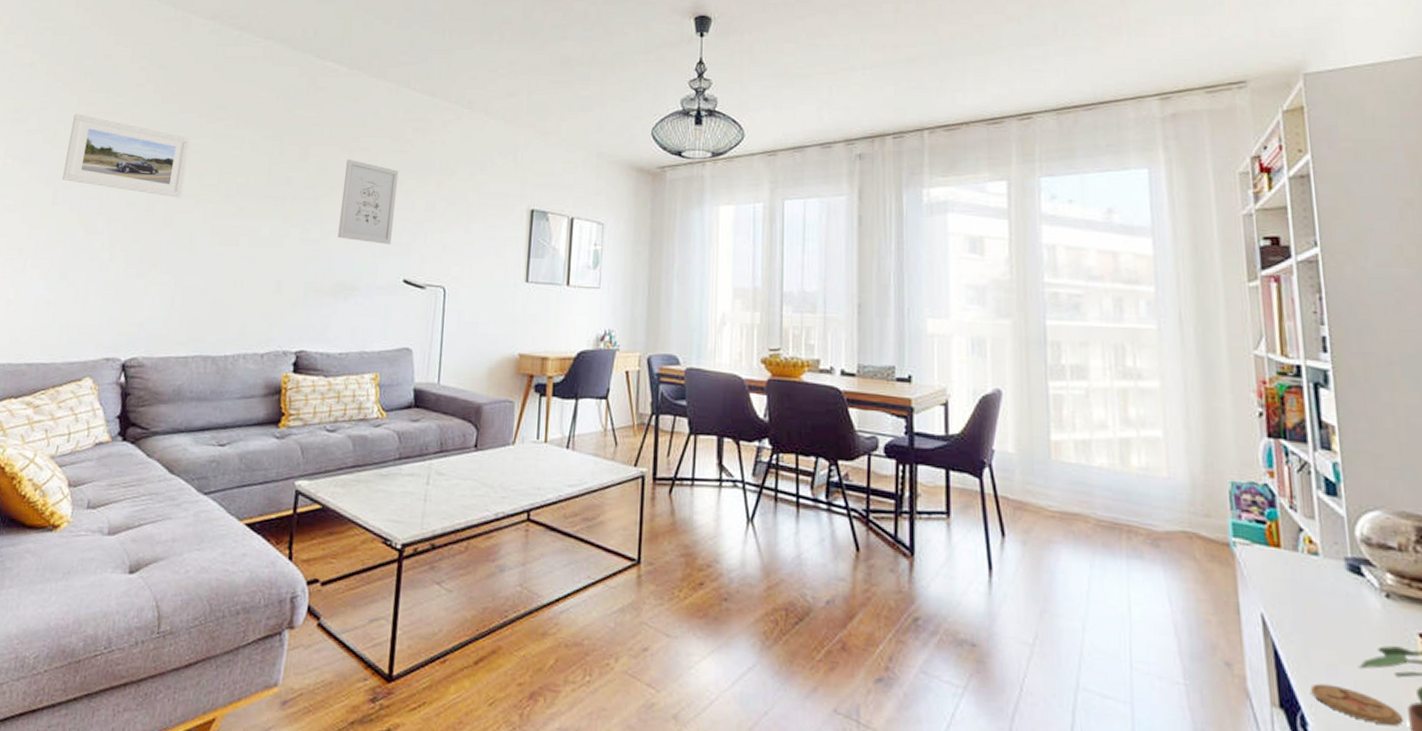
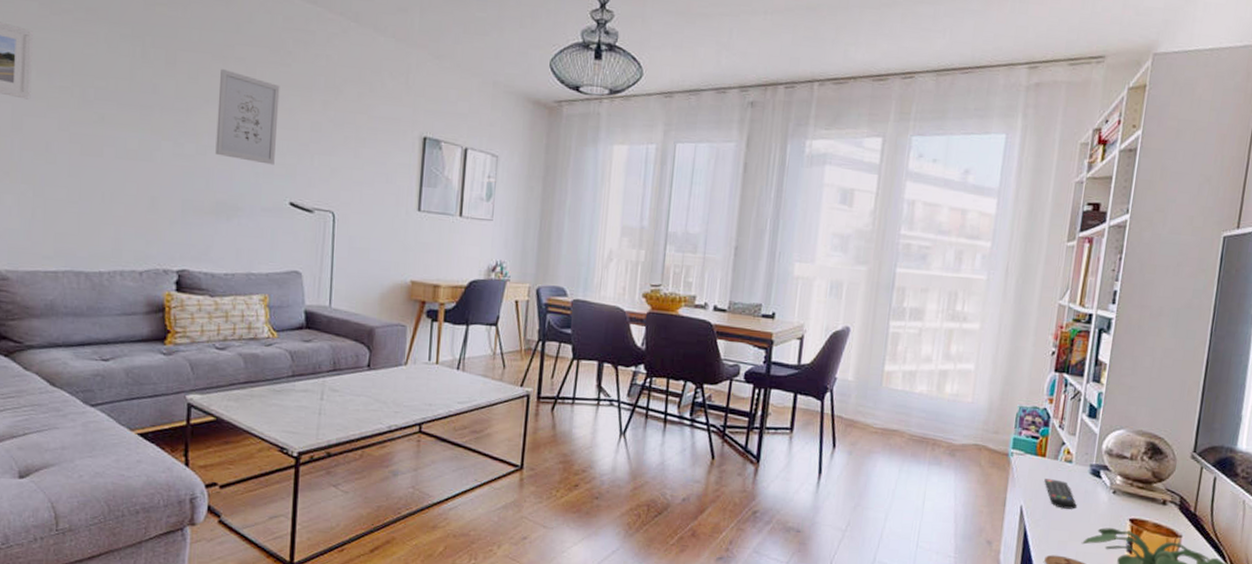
remote control: none [1286,577,1339,619] -> present [1044,479,1077,509]

